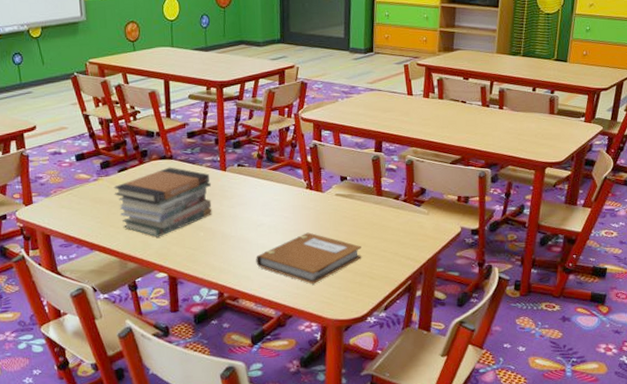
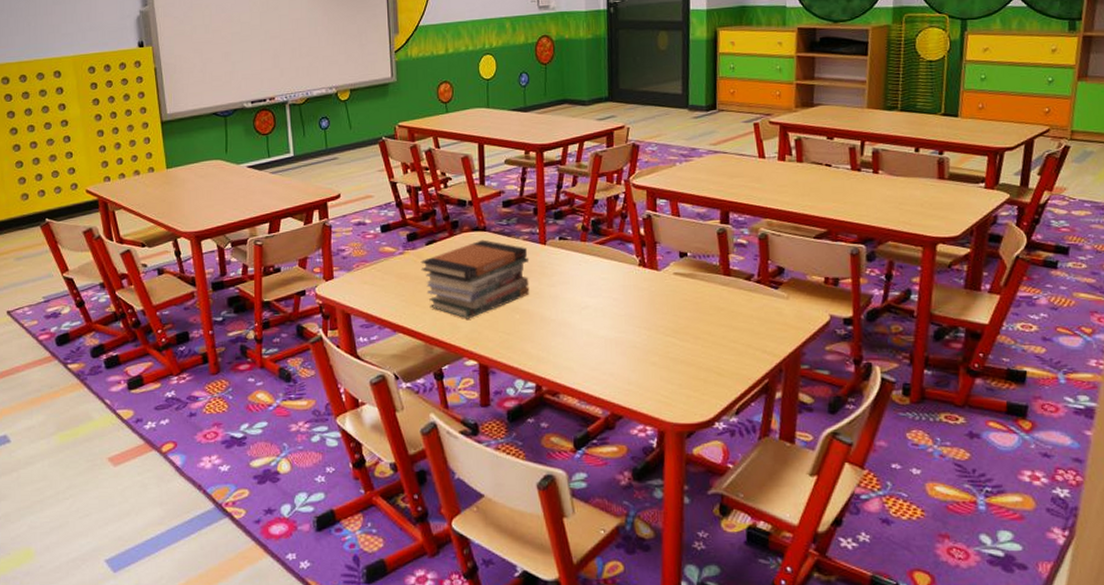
notebook: present [256,232,362,285] -> none [579,317,707,380]

